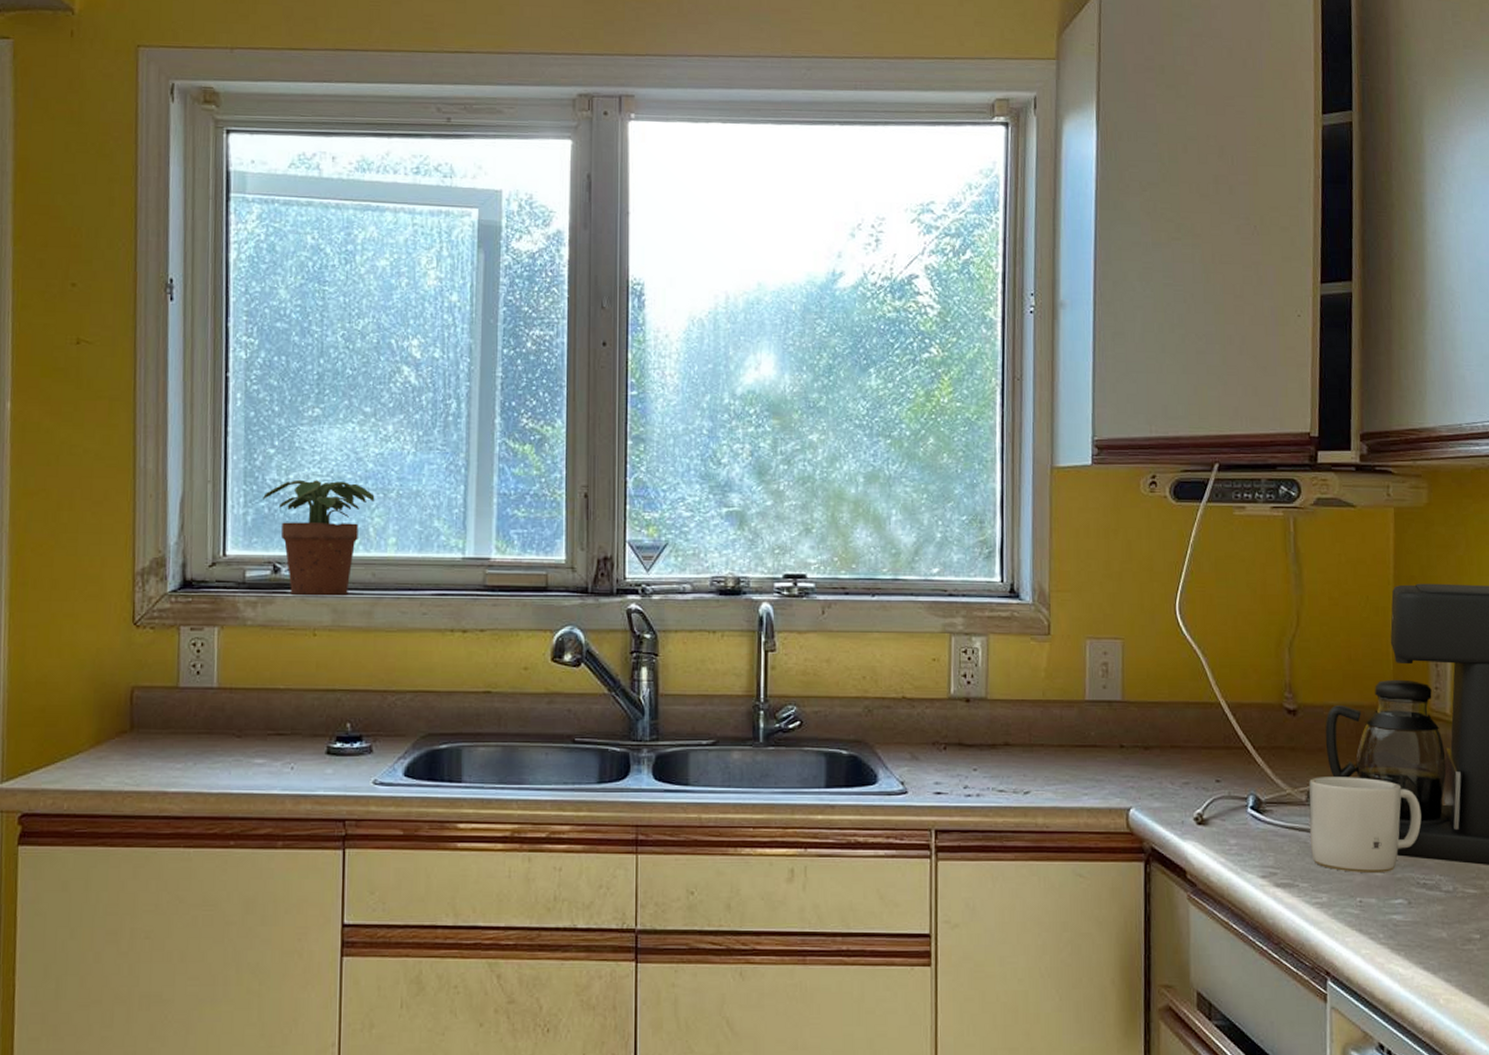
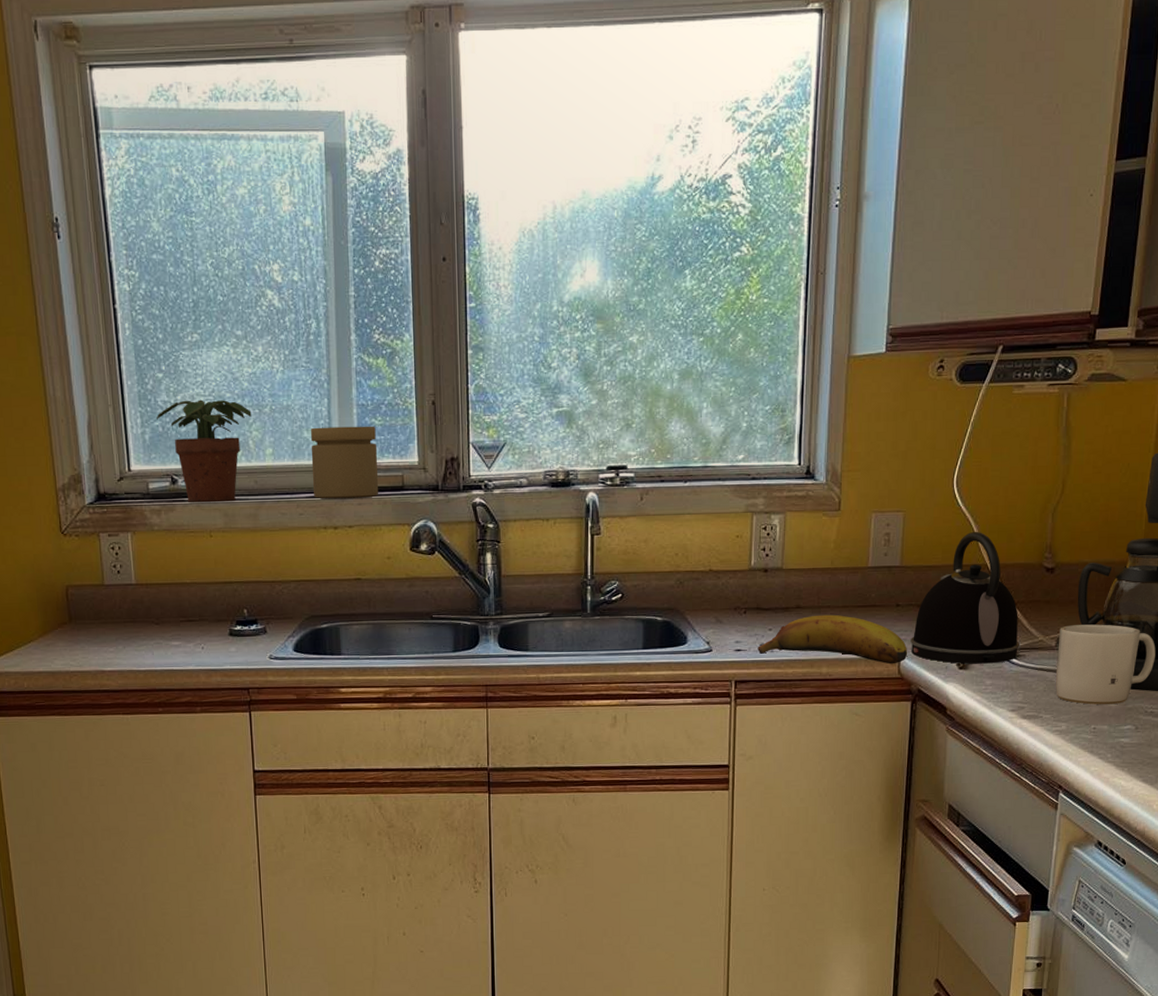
jar: none [440,516,519,600] -> present [310,426,379,500]
fruit: none [961,754,1137,816] -> present [757,614,908,664]
kettle: none [1139,664,1265,819] -> present [910,531,1019,664]

